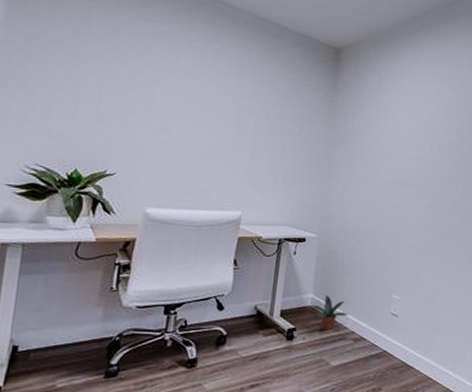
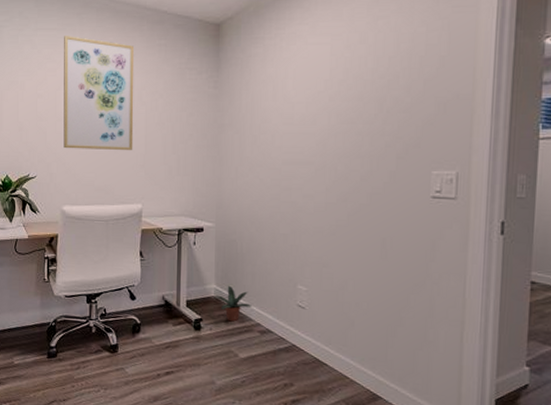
wall art: none [155,31,250,156] -> present [64,36,135,150]

